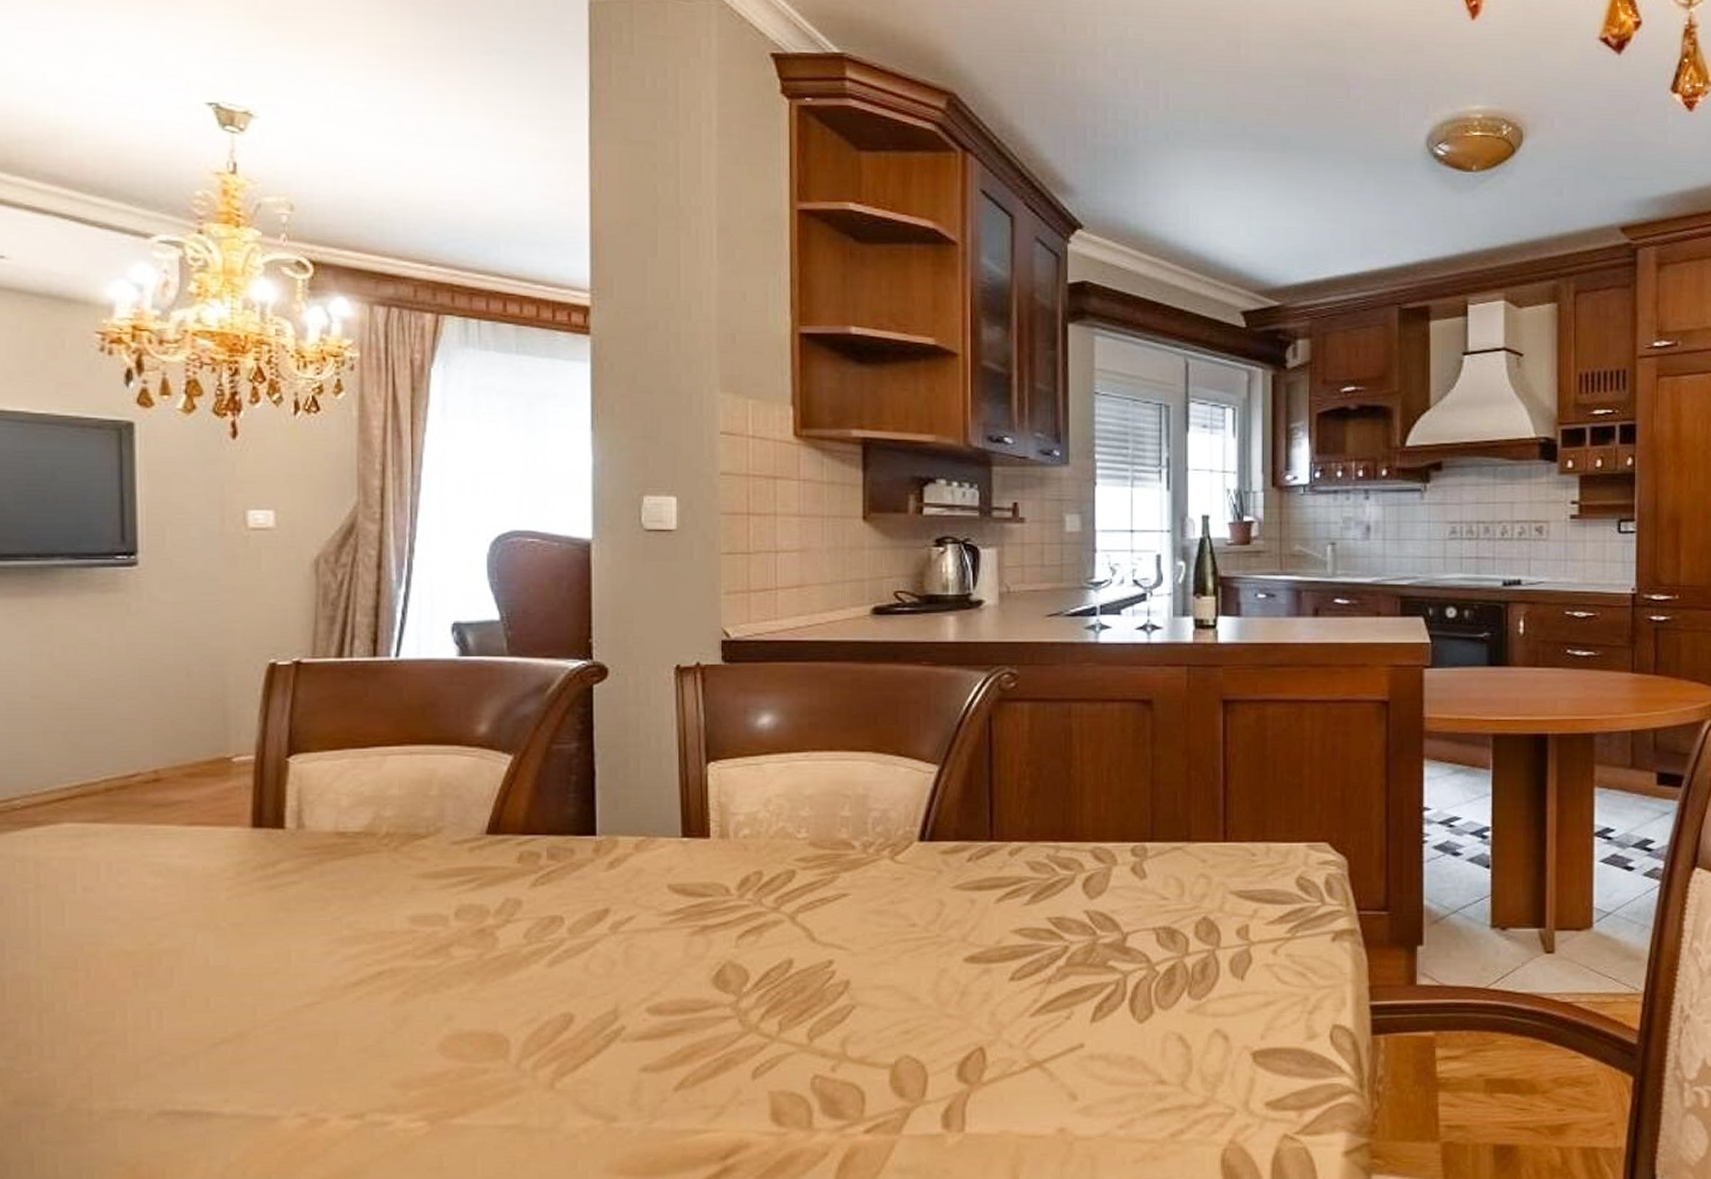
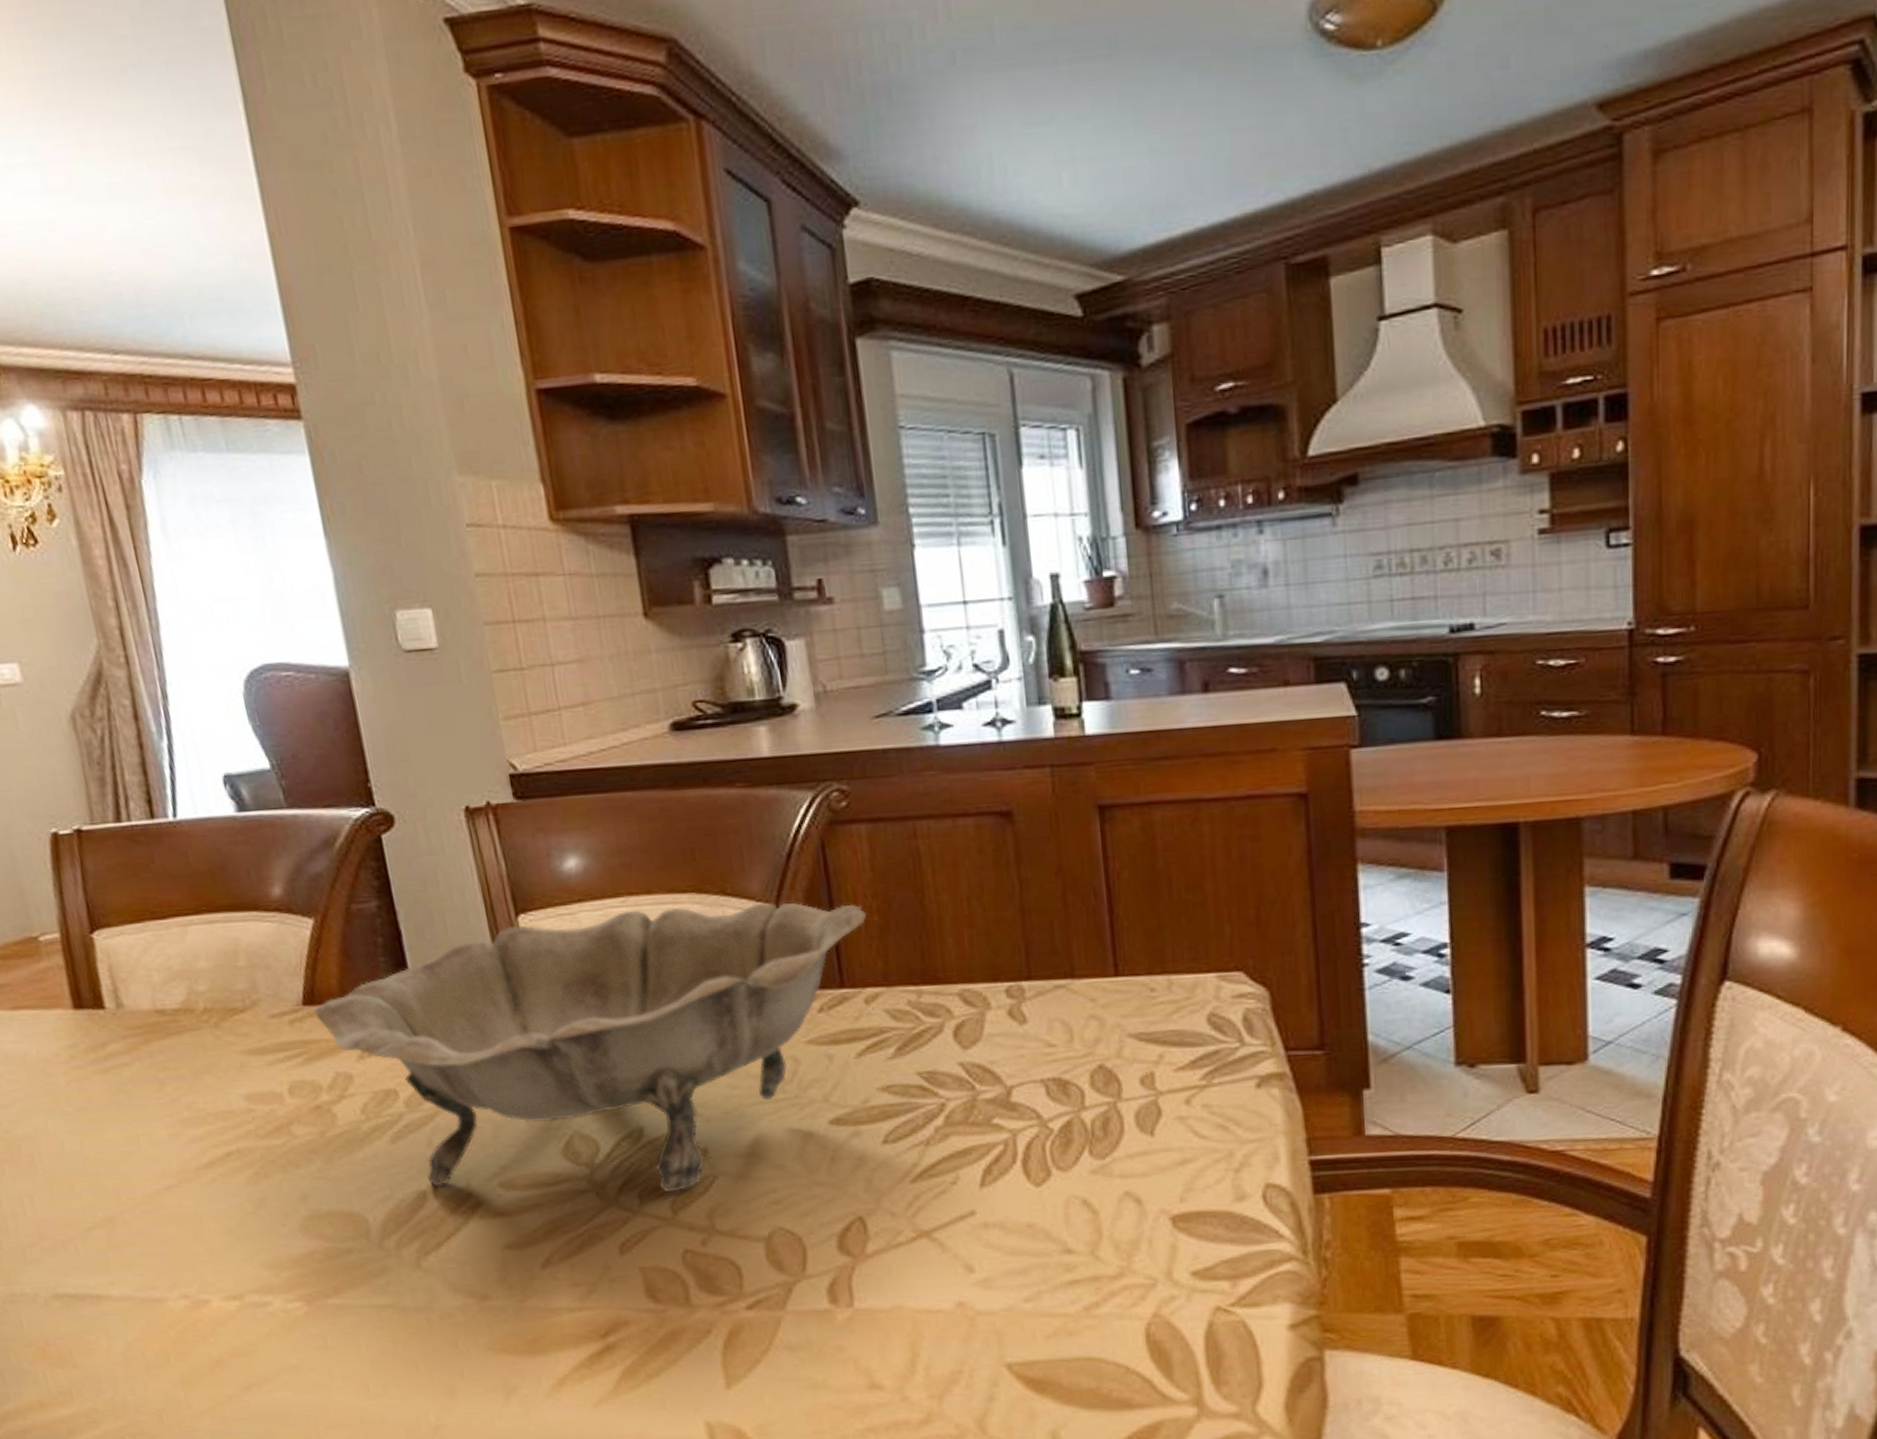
decorative bowl: none [496,764,1021,1020] -> present [313,903,867,1192]

